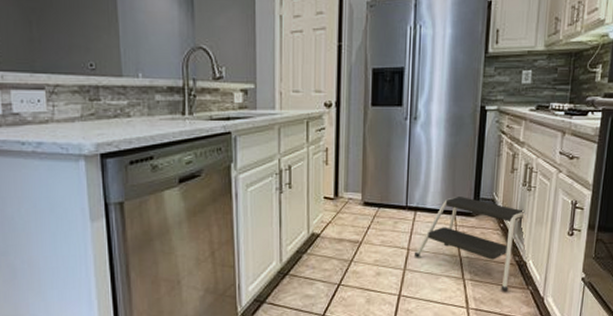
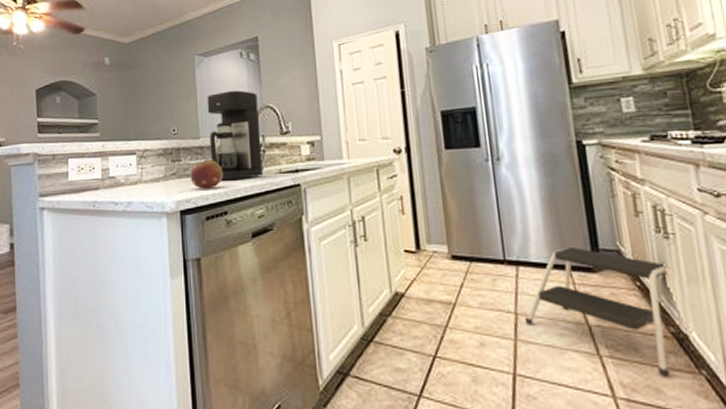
fruit: none [111,102,149,132] -> present [190,160,223,189]
coffee maker: none [131,25,194,125] -> present [207,90,264,180]

